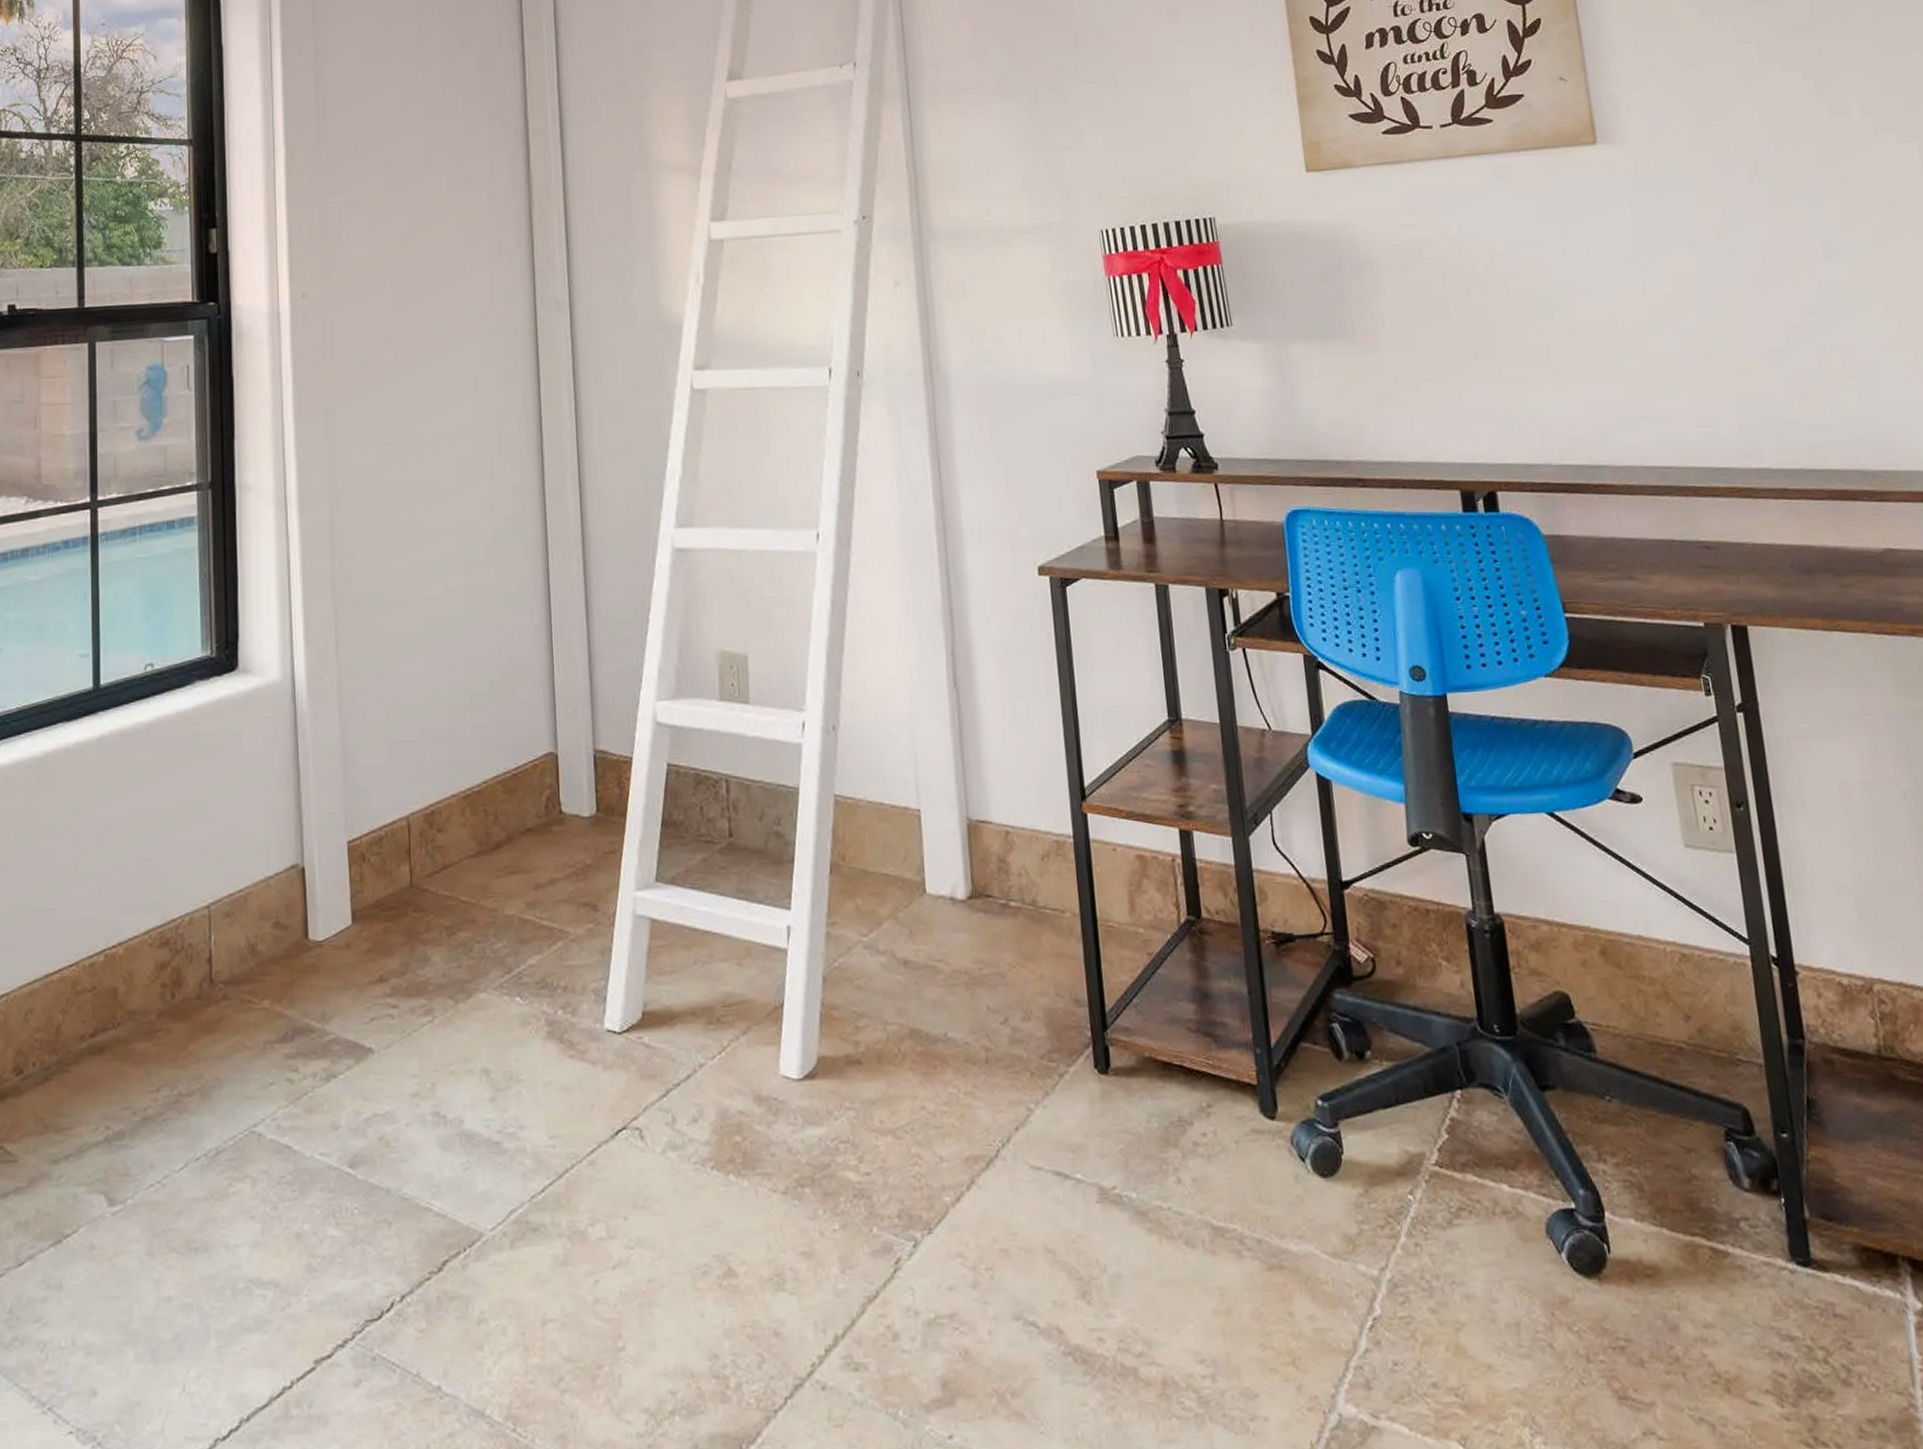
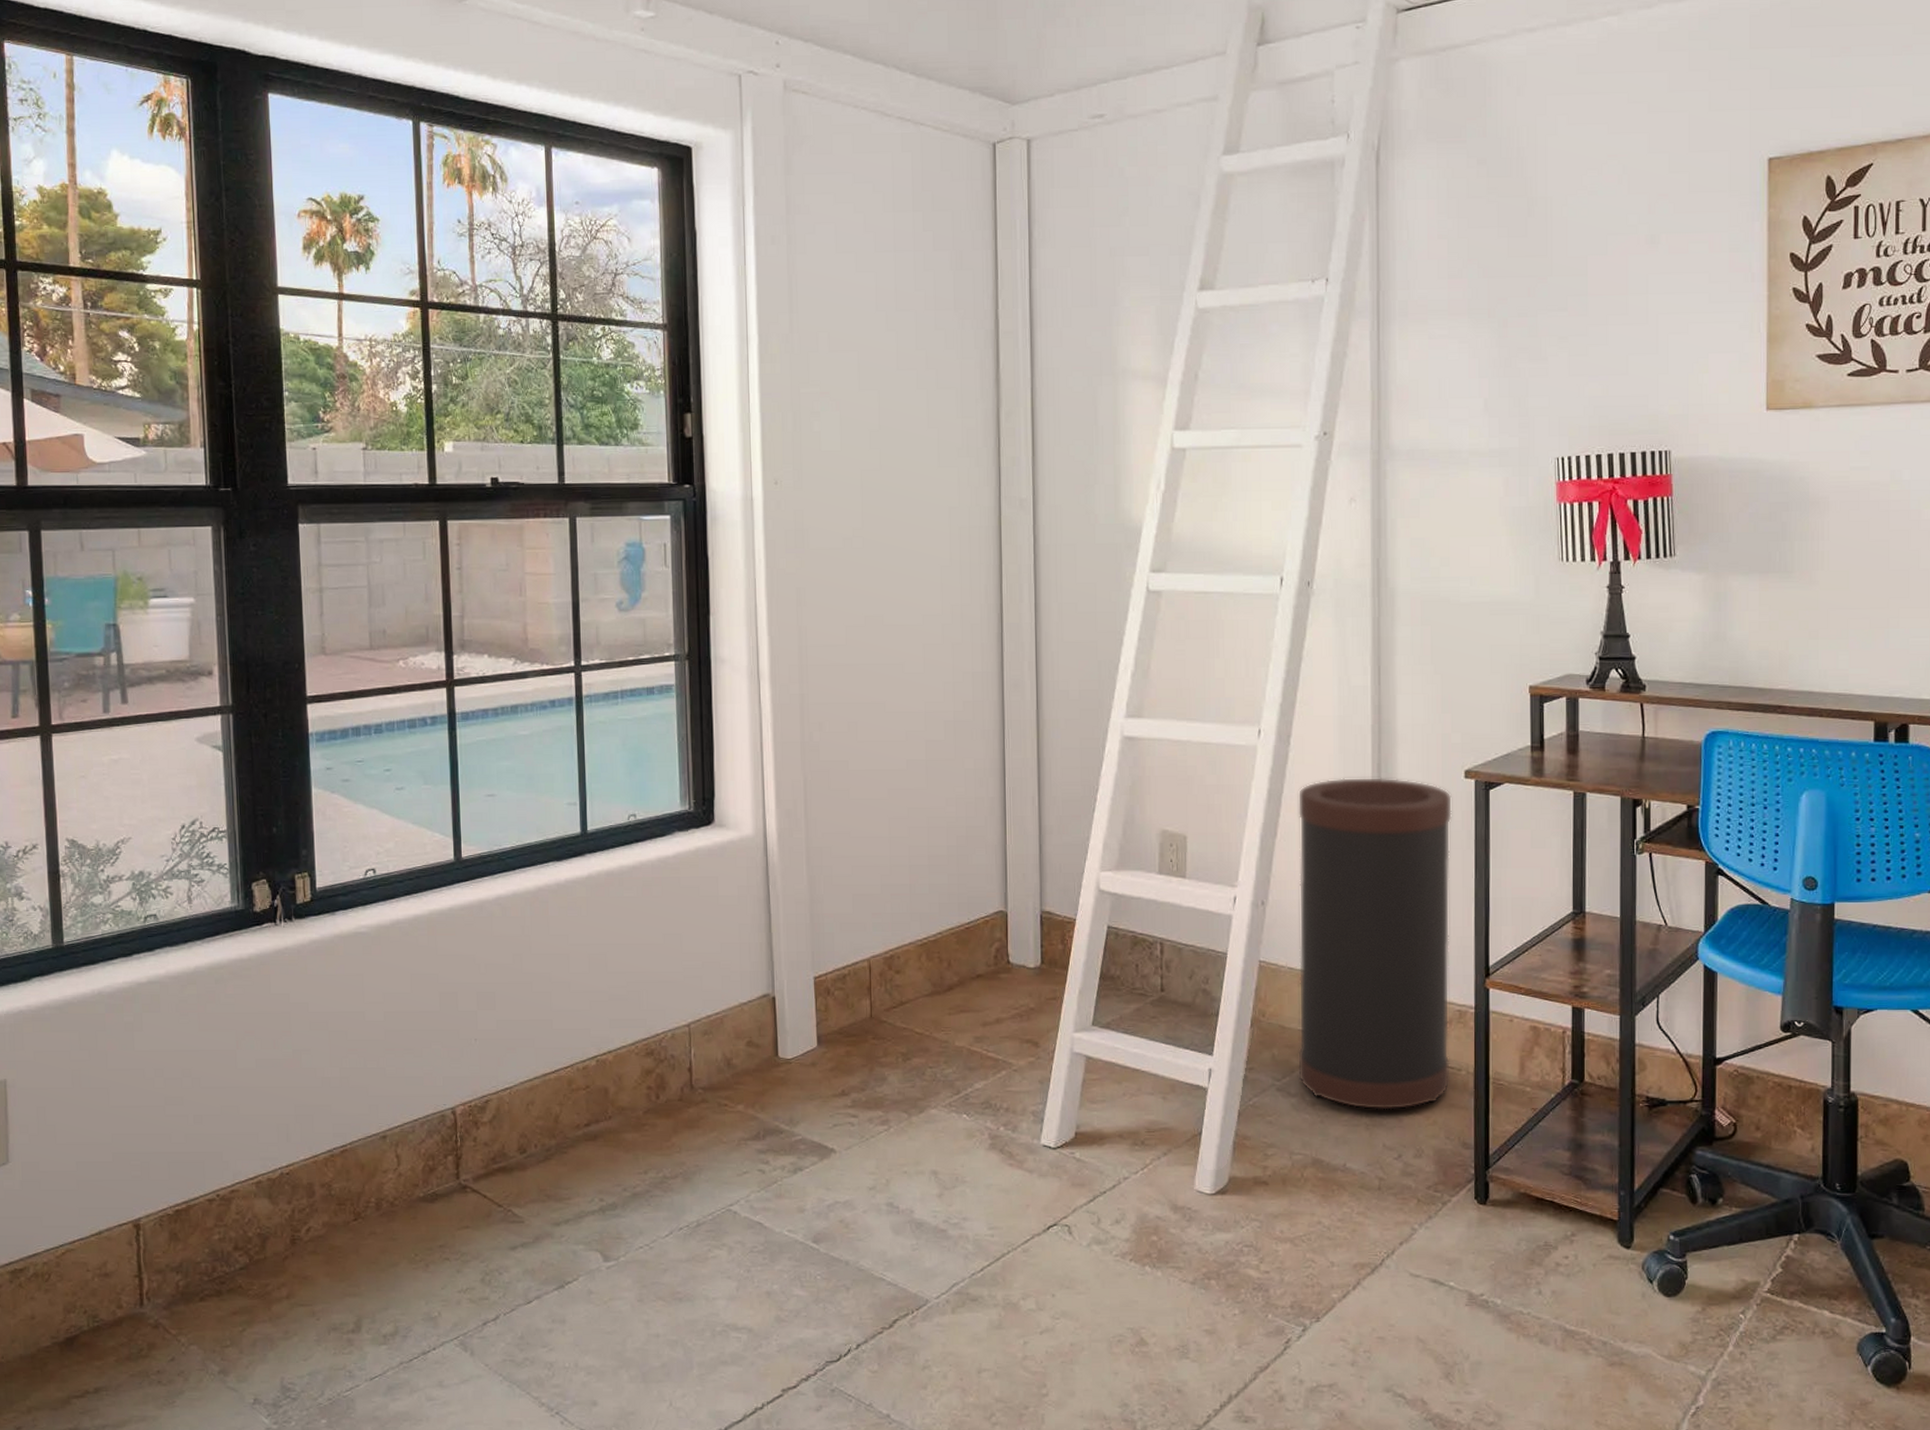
trash can: none [863,579,1055,966] -> present [1297,777,1452,1110]

